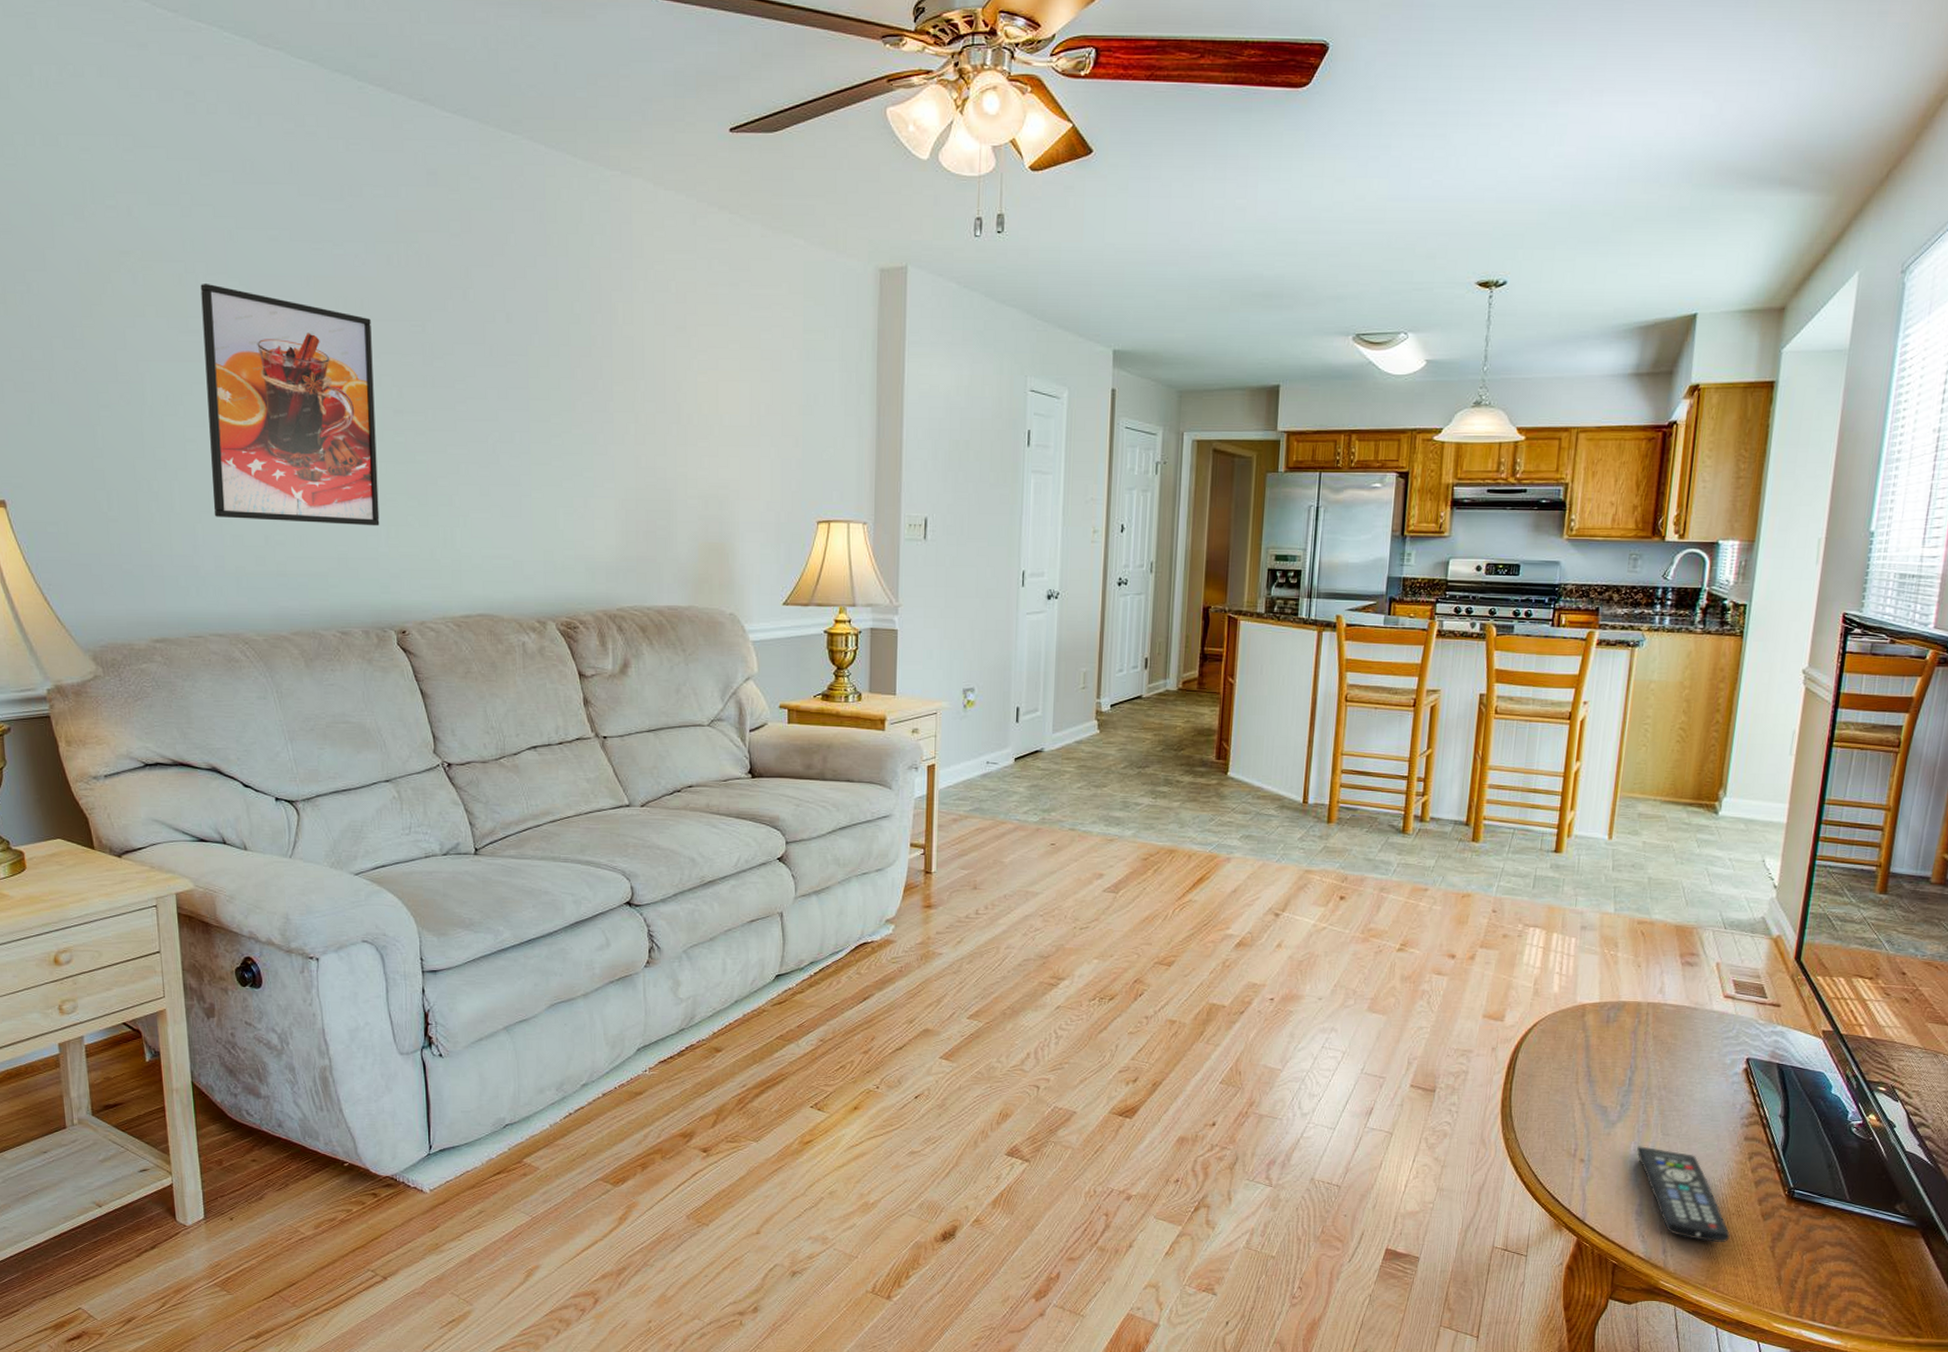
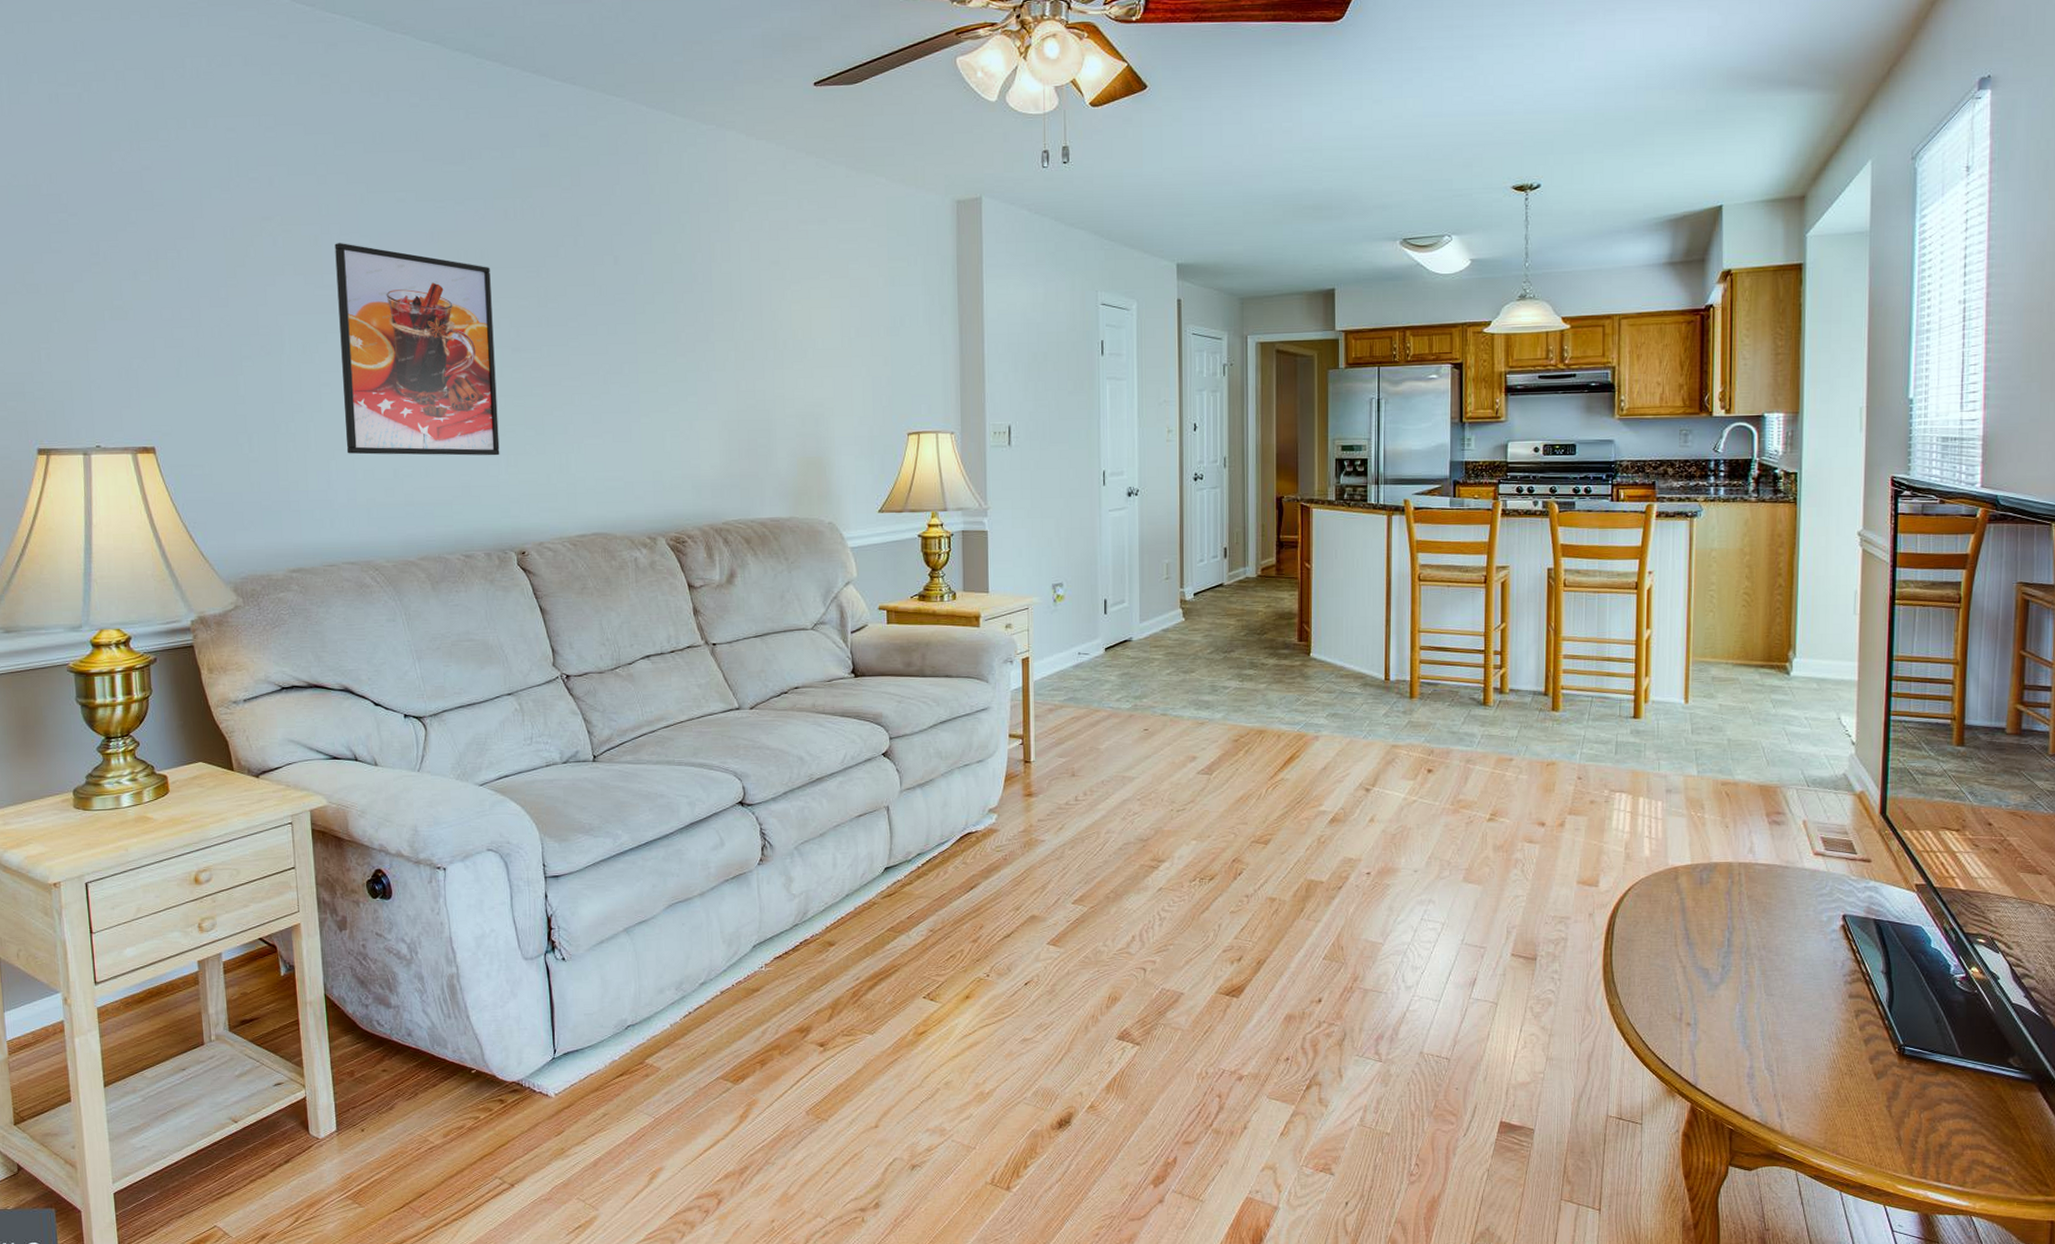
remote control: present [1637,1146,1730,1243] -> none [1742,1007,1845,1104]

